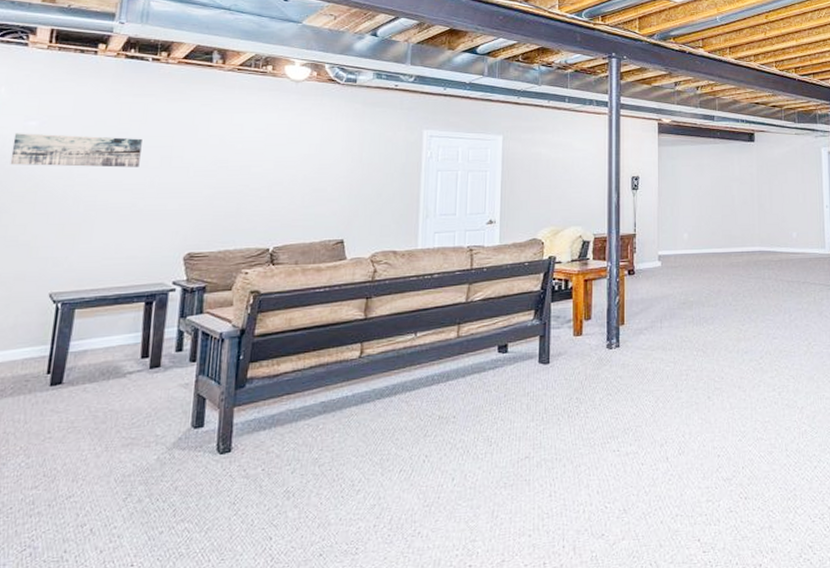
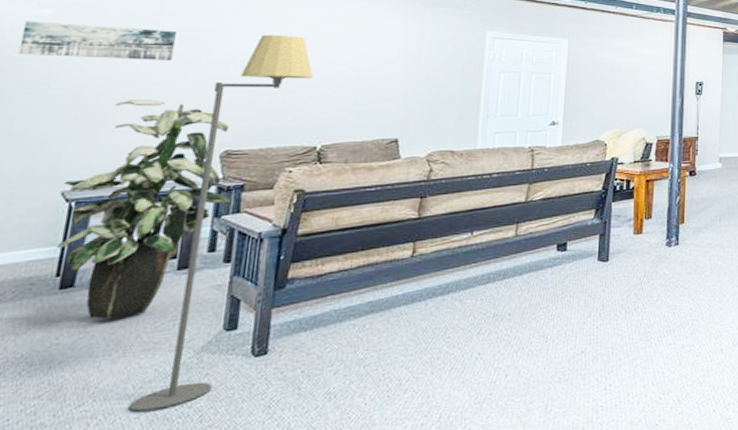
indoor plant: none [46,204,195,415] -> present [56,98,232,320]
floor lamp: none [112,139,264,504] -> present [128,34,313,412]

